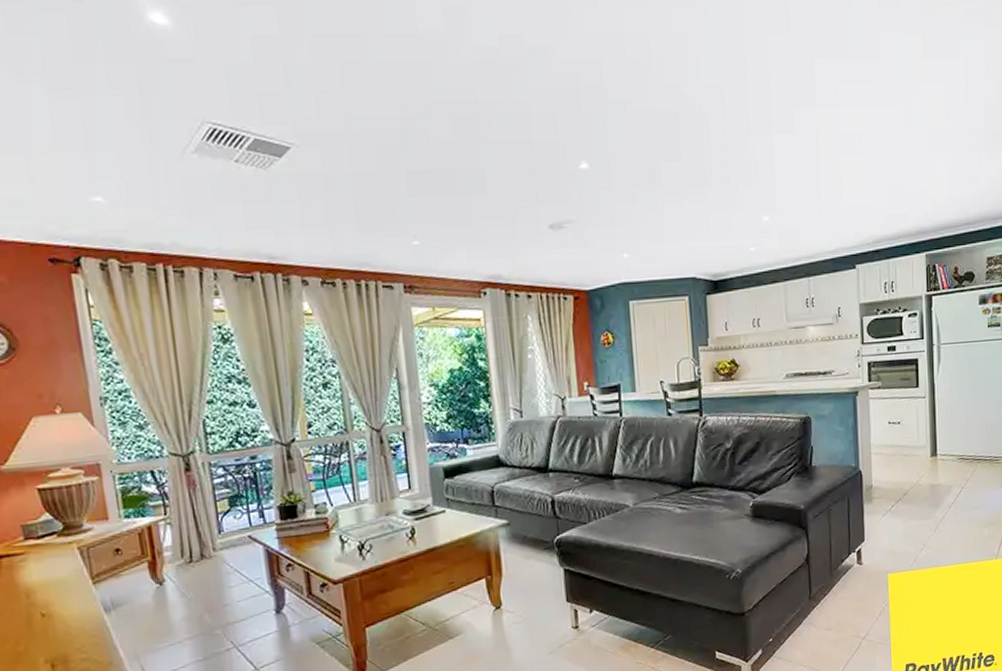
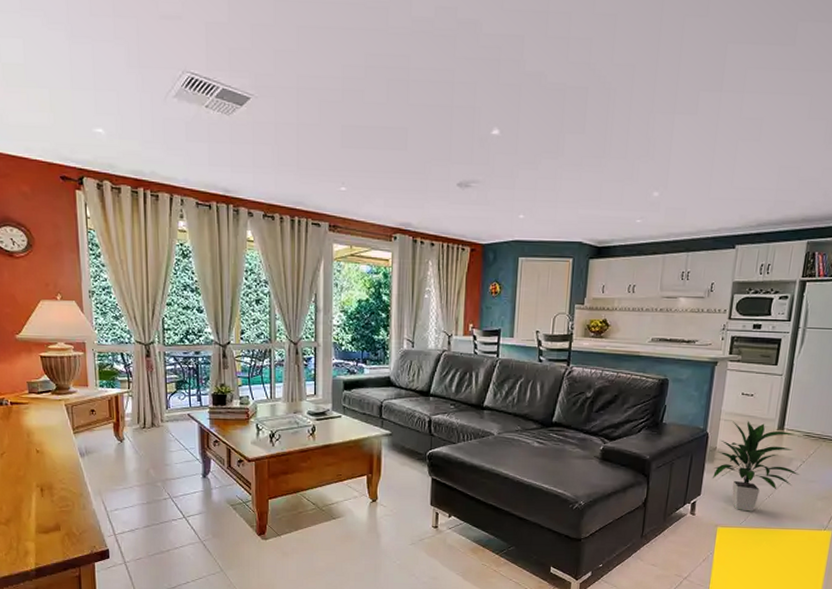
indoor plant: none [873,451,961,552] -> present [712,420,799,512]

